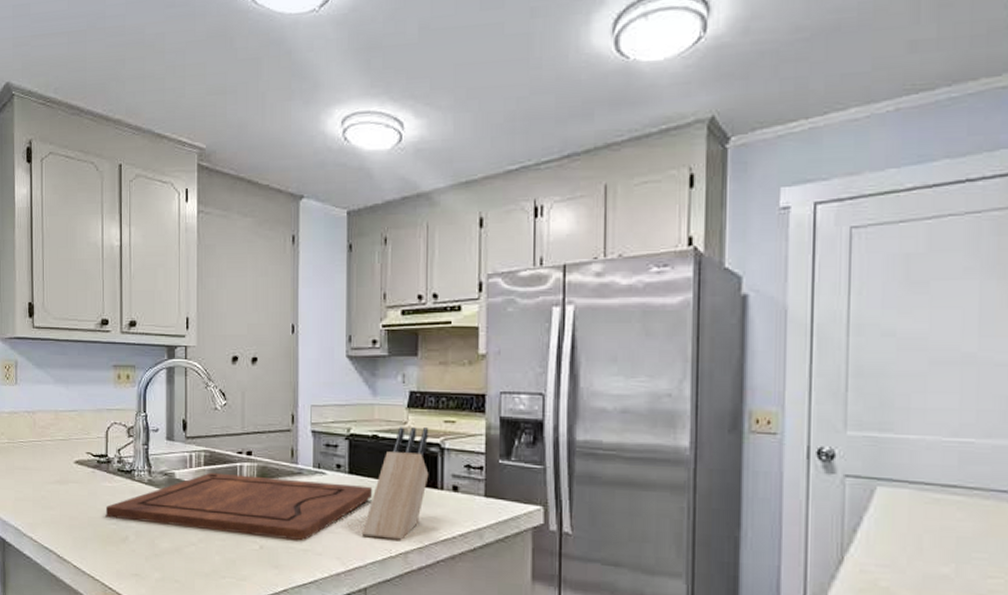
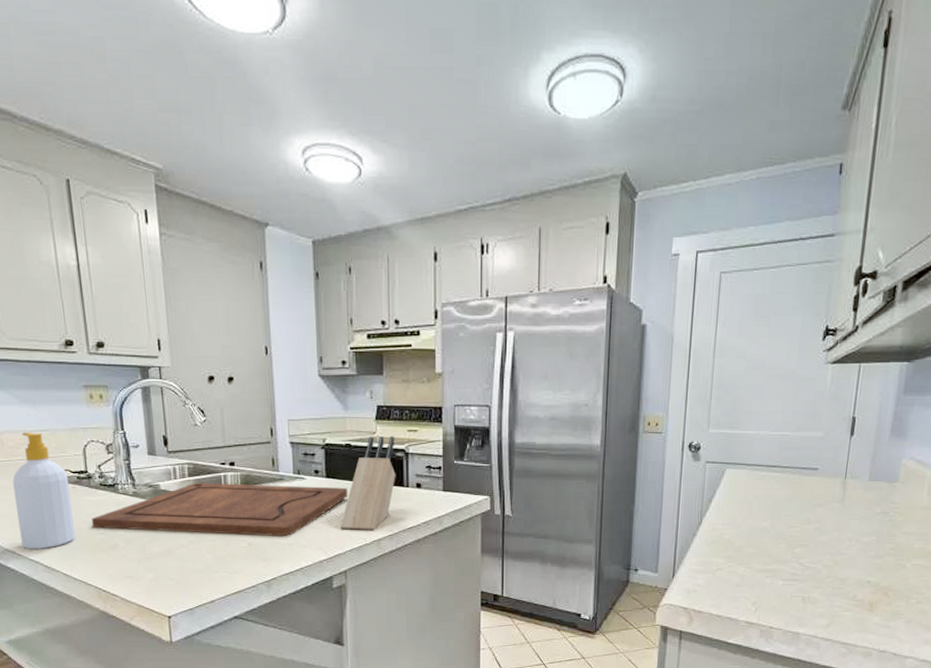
soap bottle: none [39,412,89,537] -> present [12,432,75,549]

